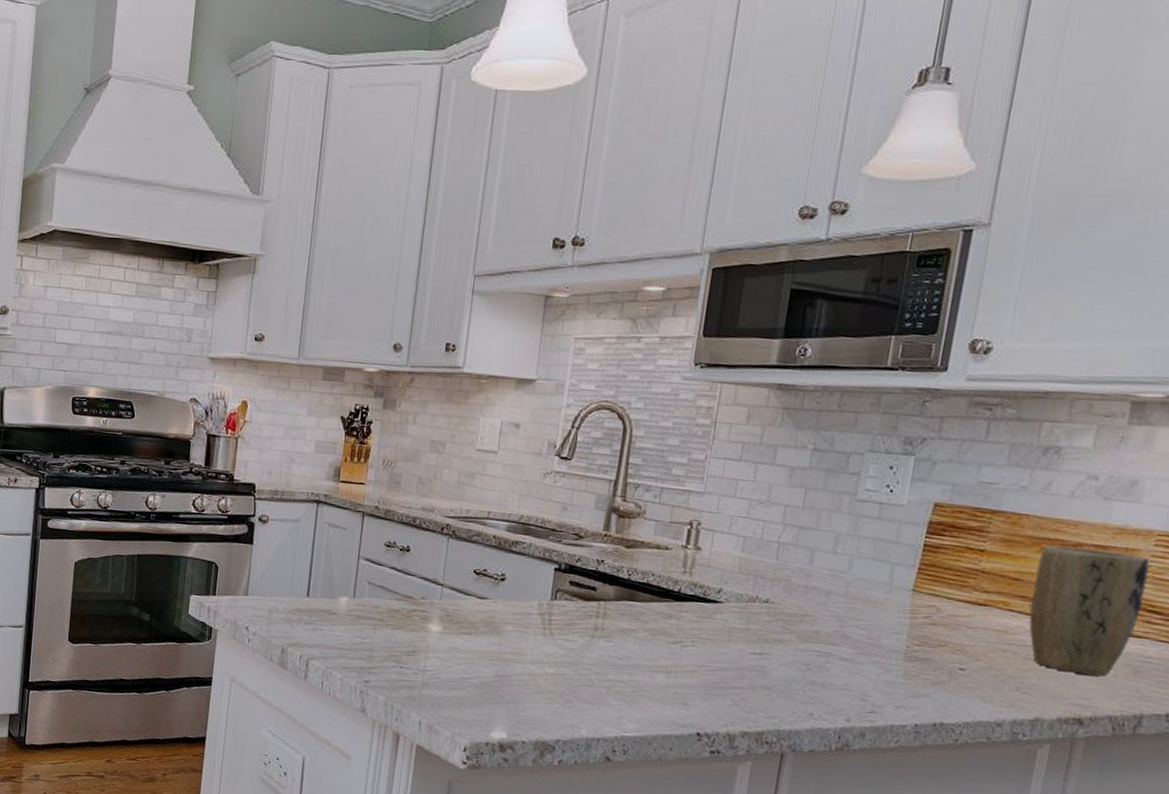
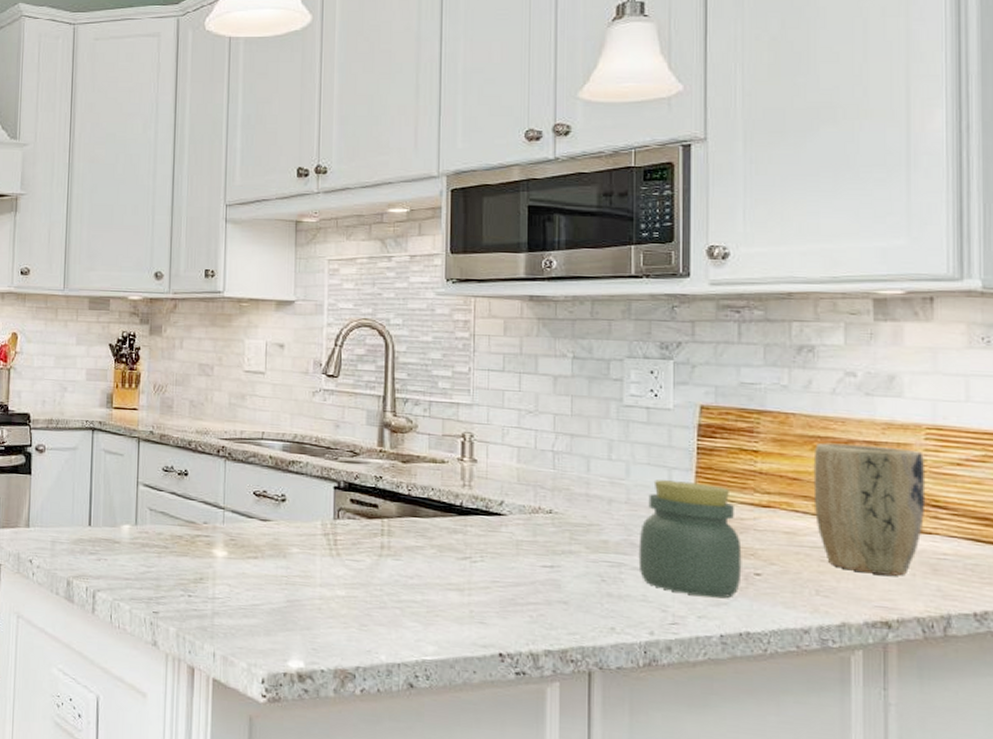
jar: none [846,574,951,690] -> present [638,479,742,598]

